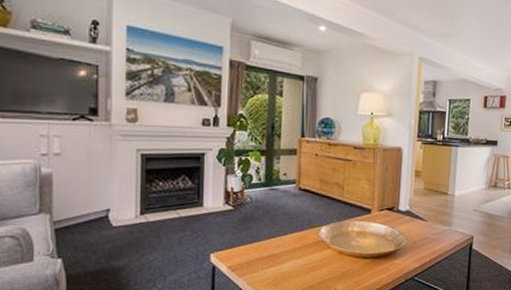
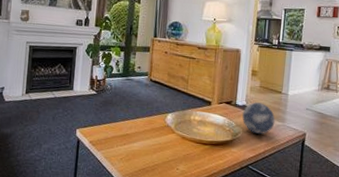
decorative ball: none [406,207,442,241] -> present [242,102,275,134]

